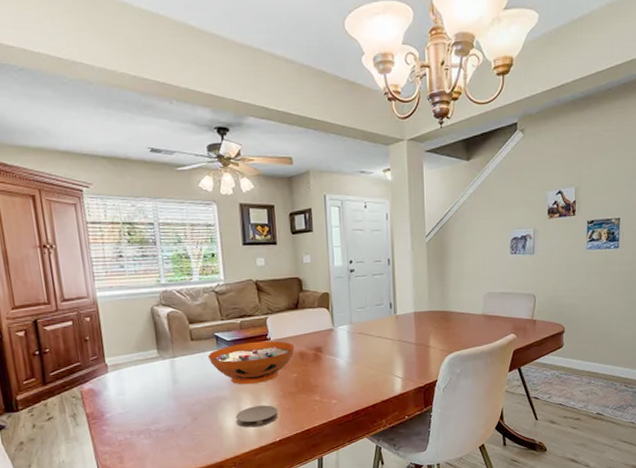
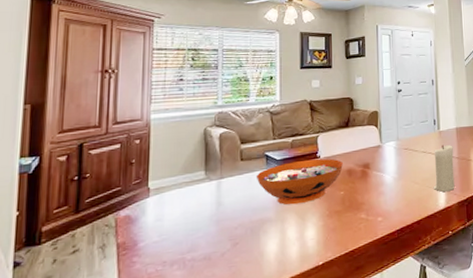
coaster: present [235,405,278,428] -> none [278,225,323,252]
candle: none [389,329,412,378] -> present [433,144,455,192]

